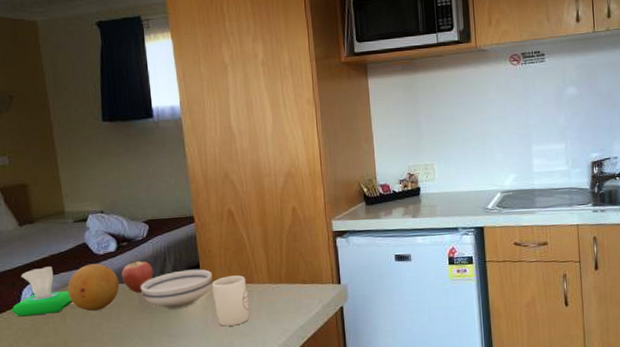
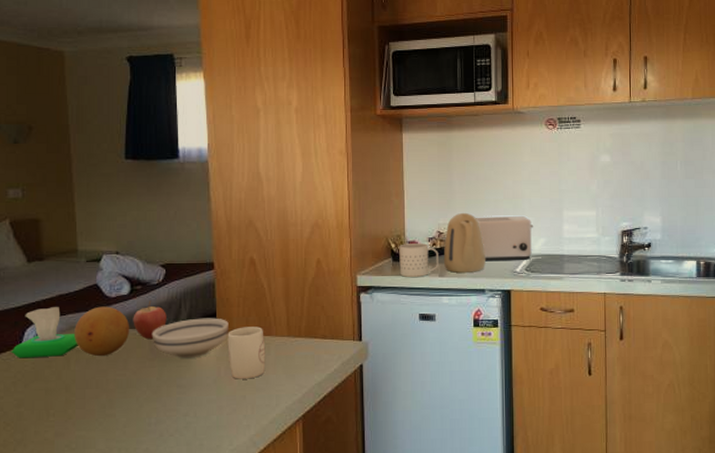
mug: none [371,186,411,220] -> present [399,243,438,278]
kettle: none [415,153,457,213] -> present [443,212,486,273]
toaster: none [445,153,503,200] -> present [476,216,534,262]

